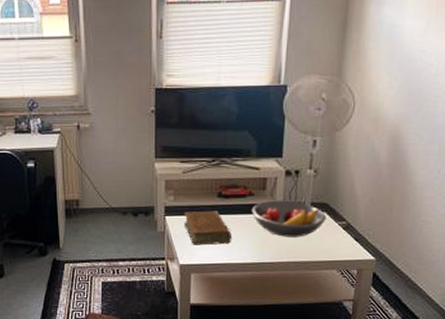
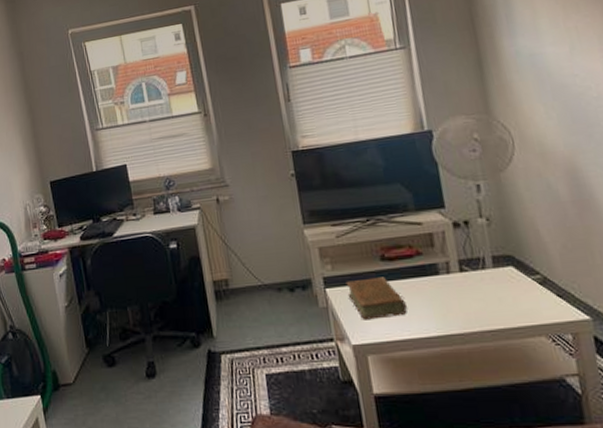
fruit bowl: present [251,200,327,237] -> none [422,256,516,301]

